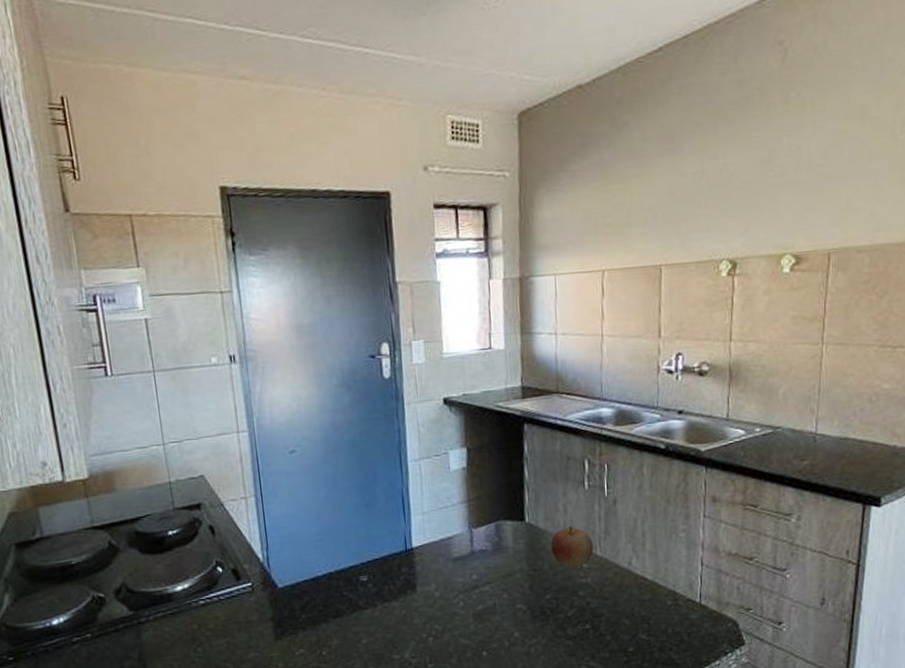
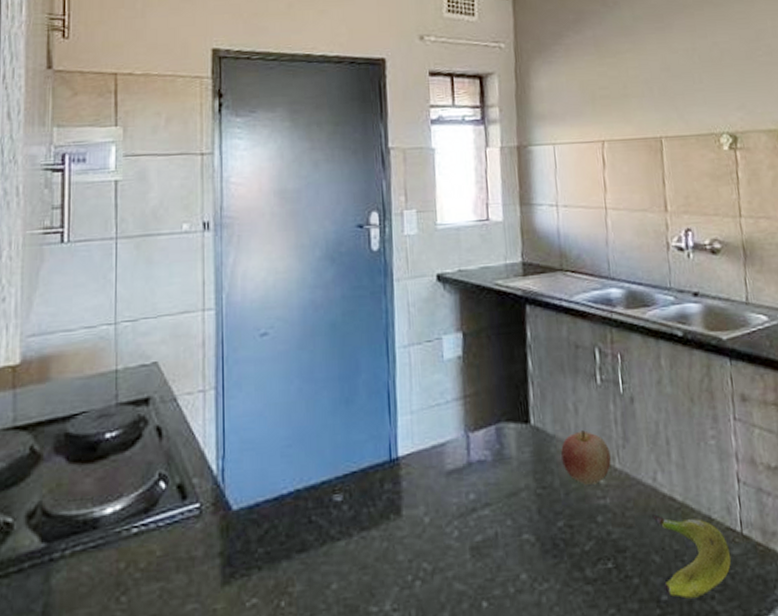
banana: none [626,590,689,650] -> present [652,514,732,599]

